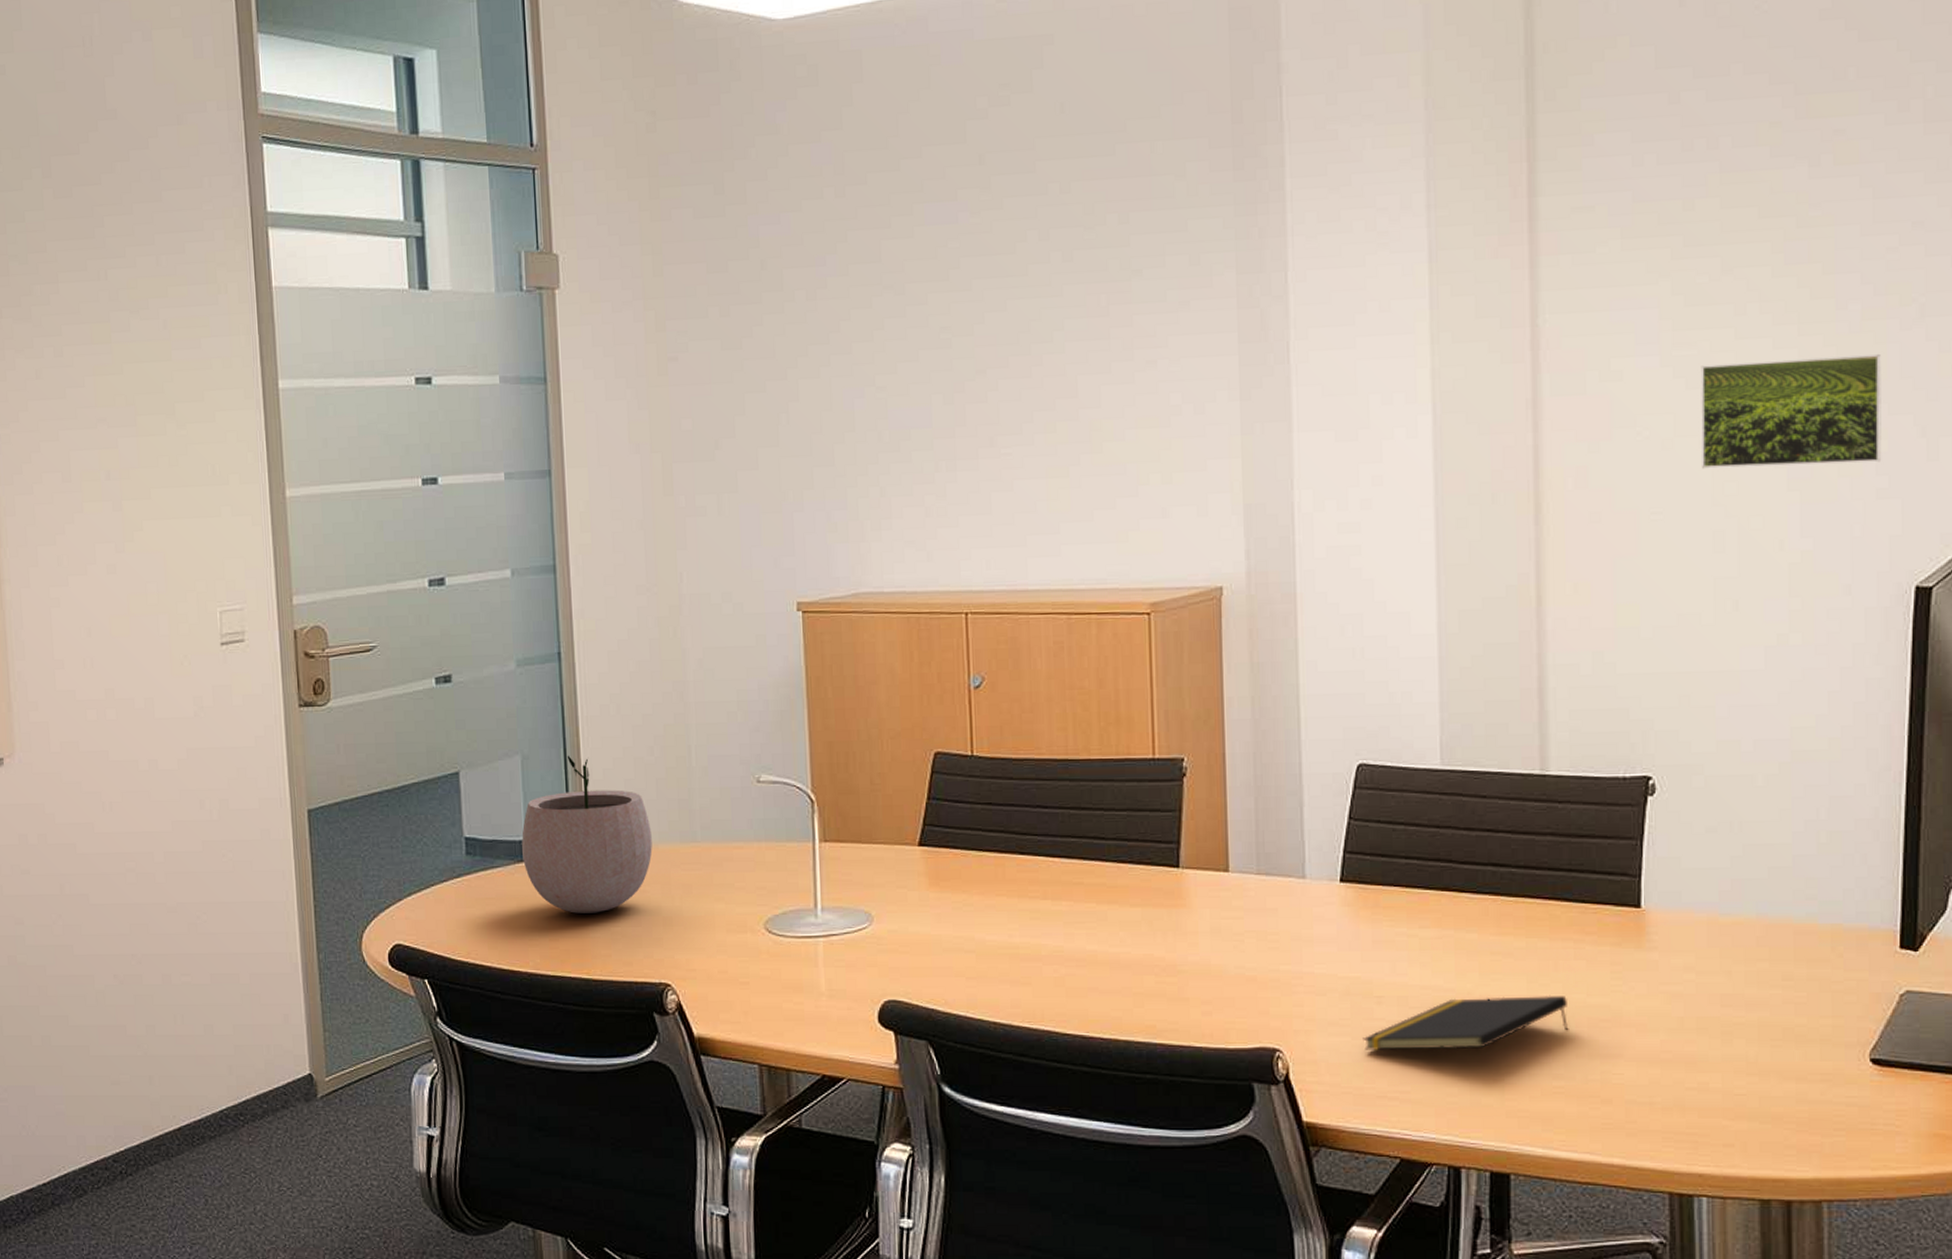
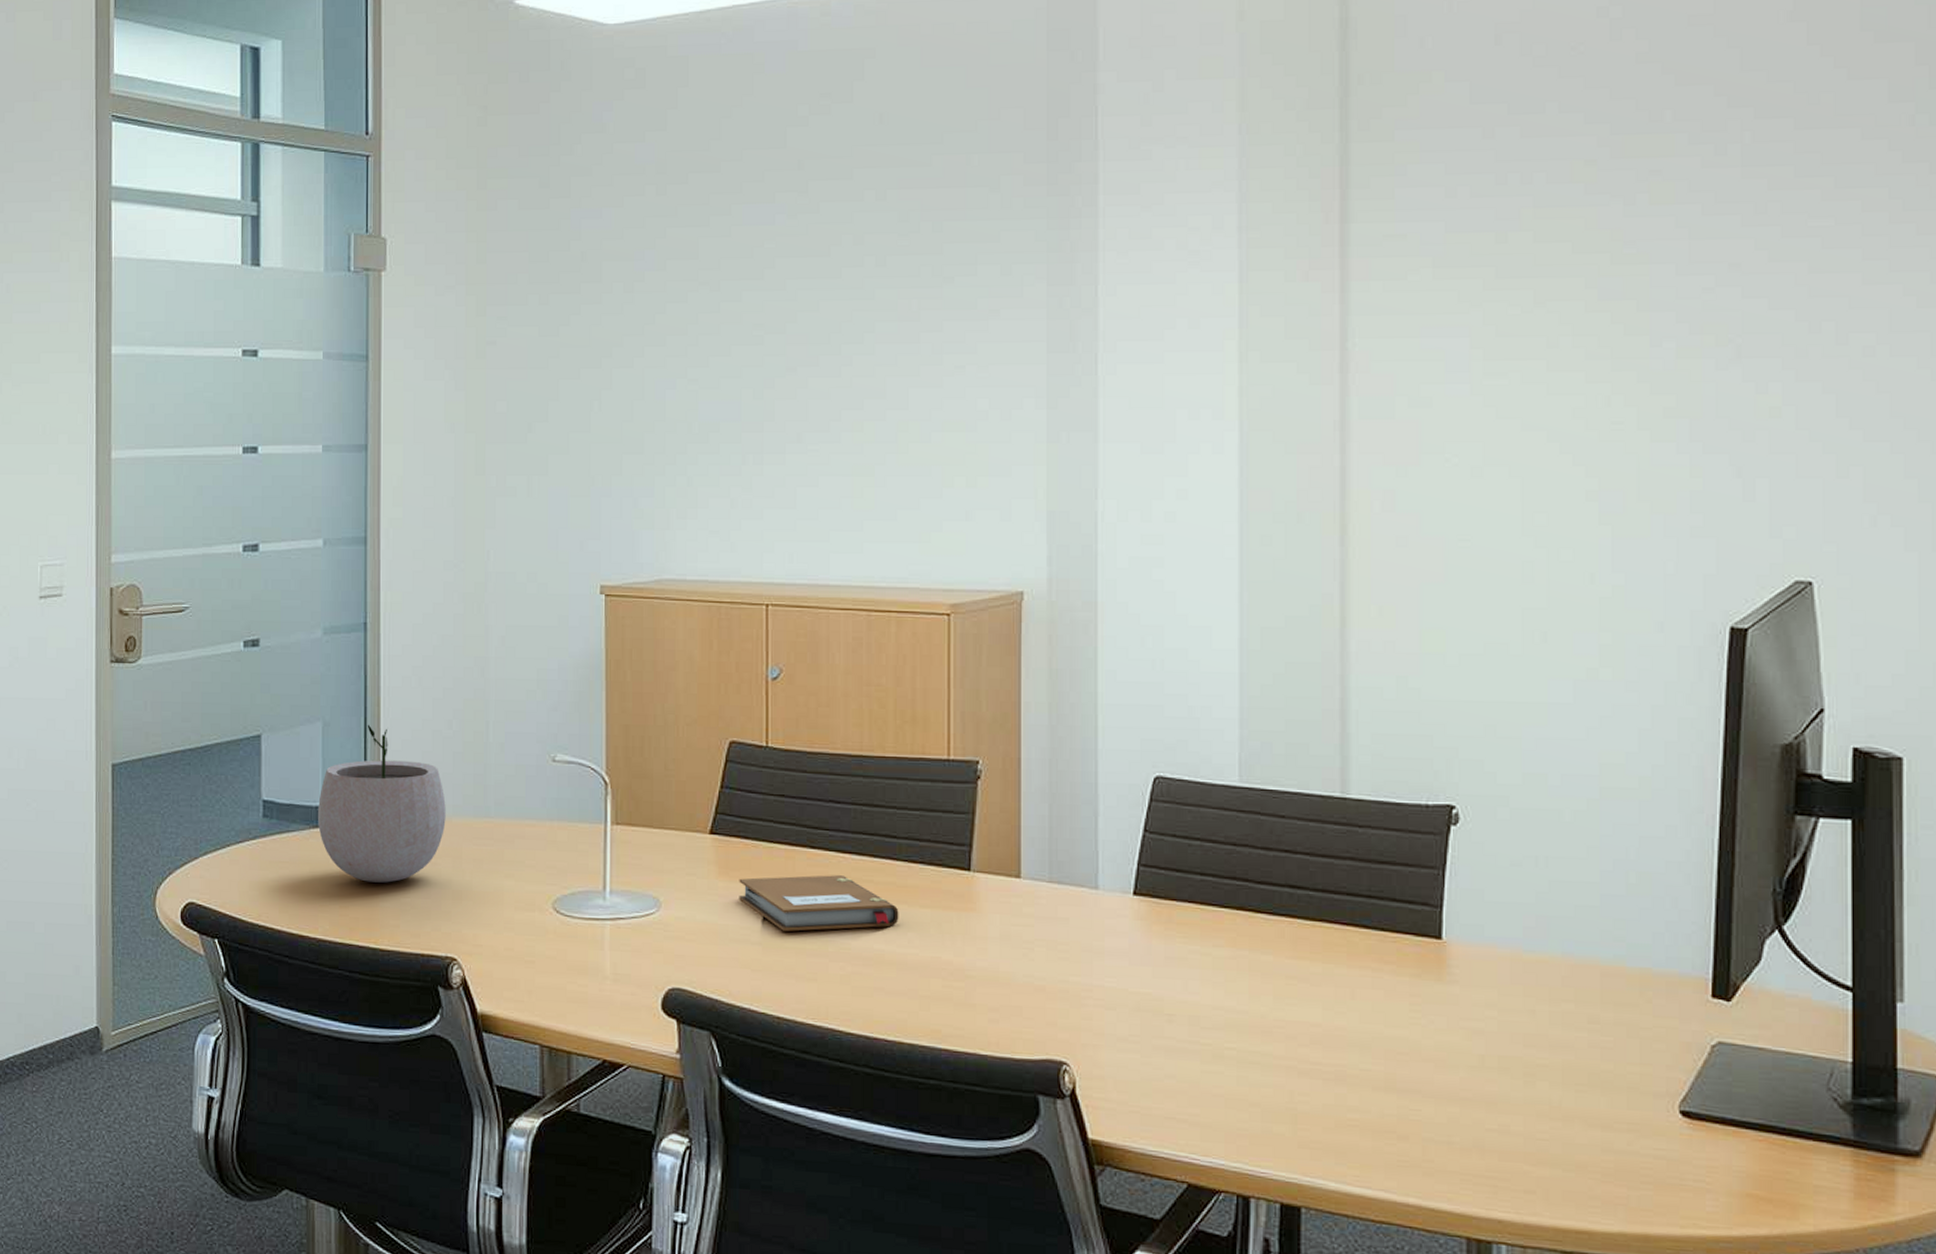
notebook: none [950,879,1110,938] -> present [739,875,899,932]
notepad: present [1363,995,1568,1050] -> none [1152,1021,1364,1075]
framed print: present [1701,353,1882,469] -> none [1511,392,1696,501]

